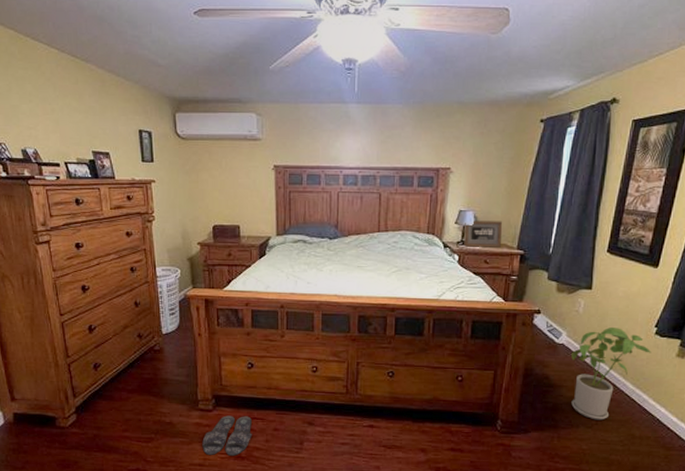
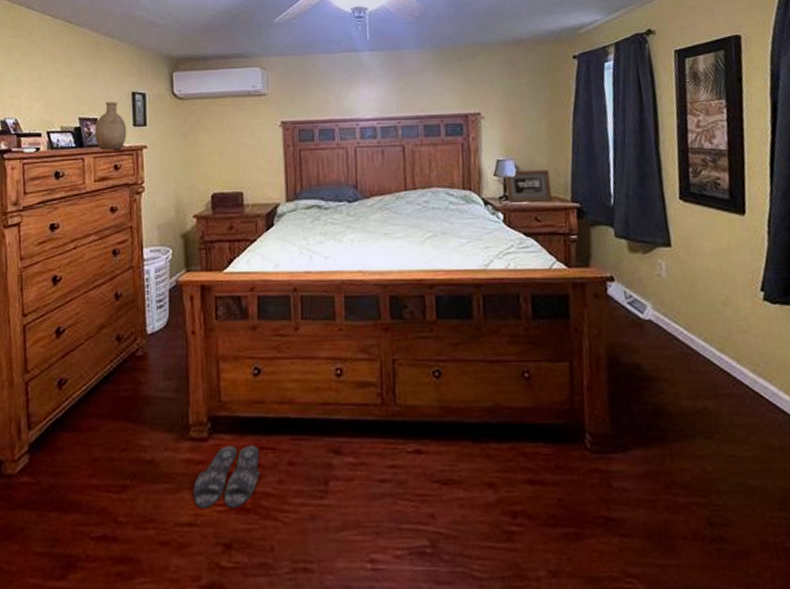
decorative vase: none [107,137,136,183] -> present [94,101,127,151]
house plant: present [571,328,652,420] -> none [663,294,766,427]

